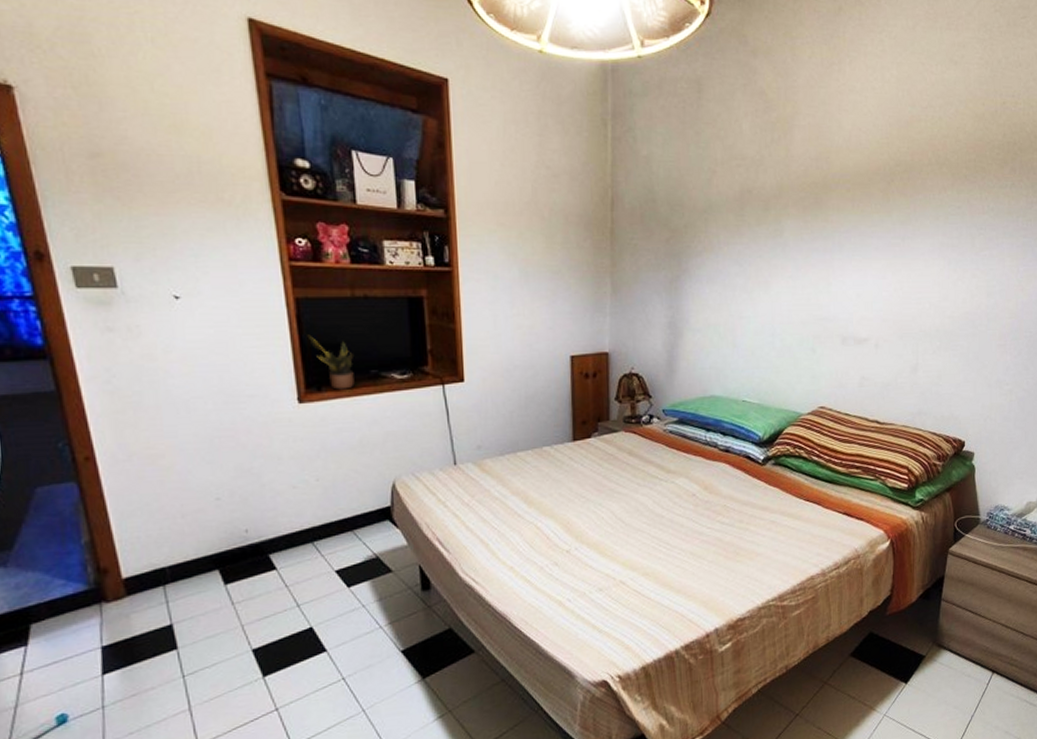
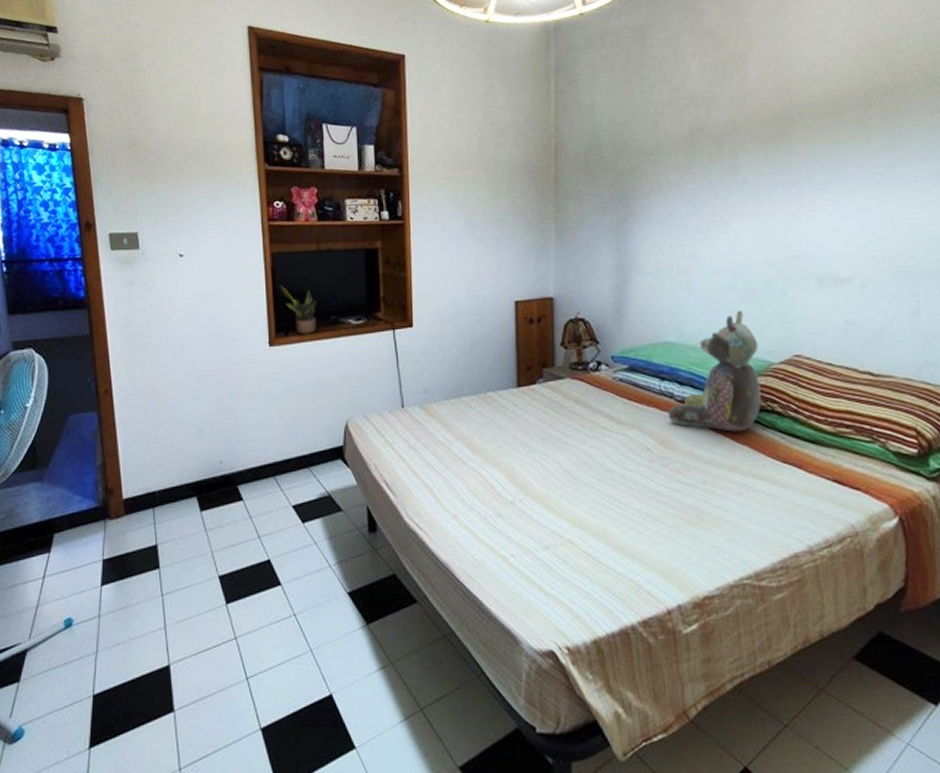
stuffed bear: none [712,366,791,476] -> present [668,310,762,432]

